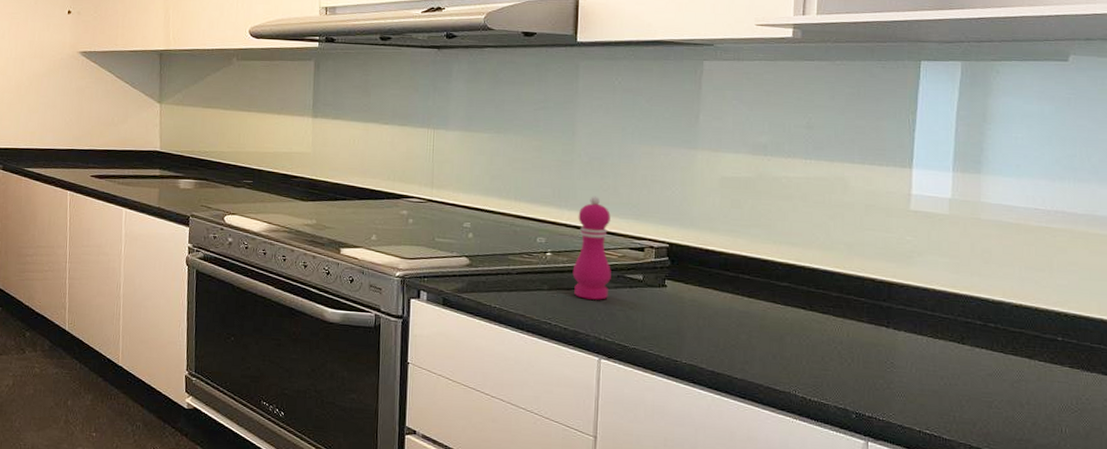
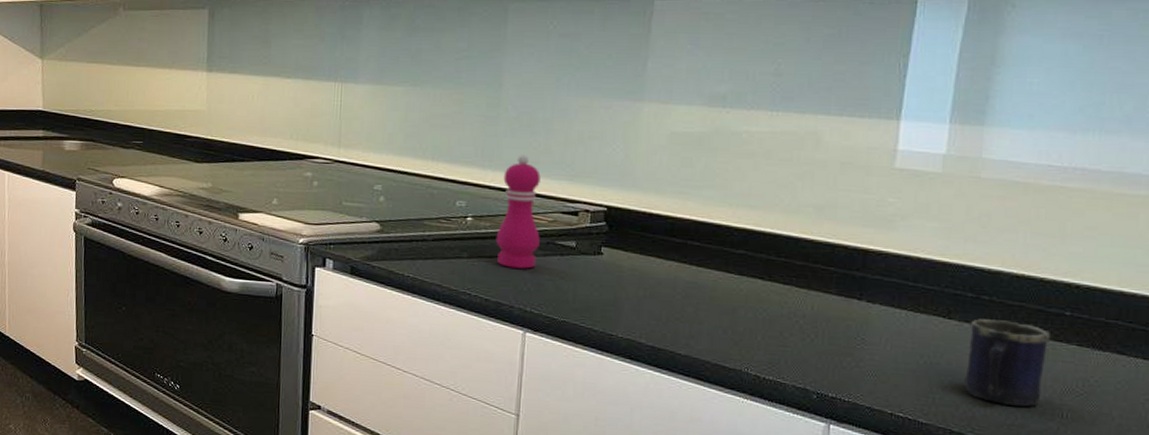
mug: none [979,344,1047,423] -> present [964,319,1050,407]

